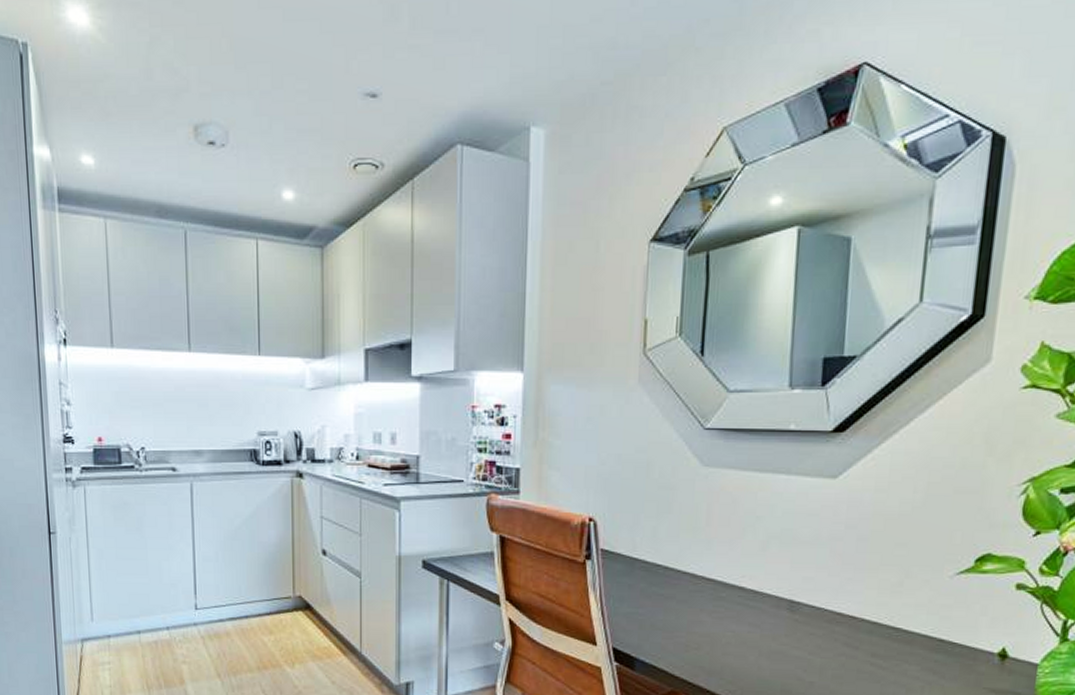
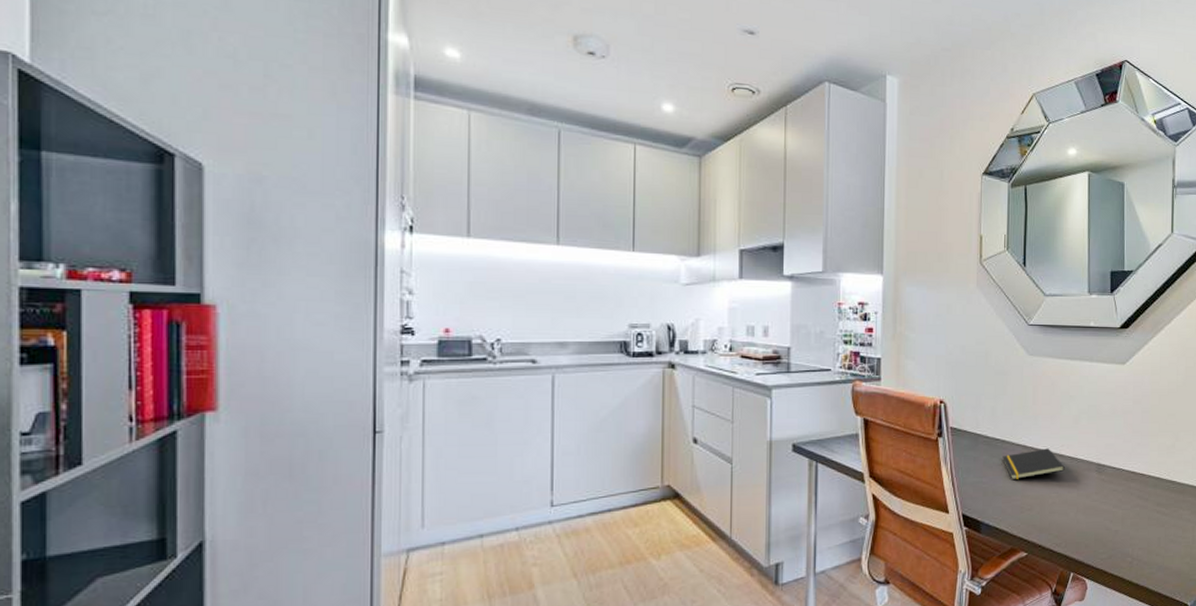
notepad: none [664,579,745,613] -> present [1002,448,1065,479]

